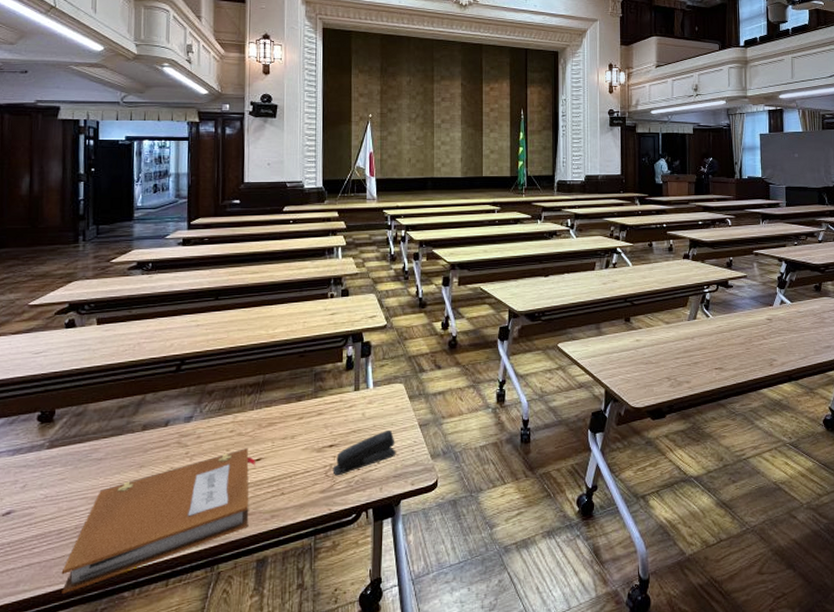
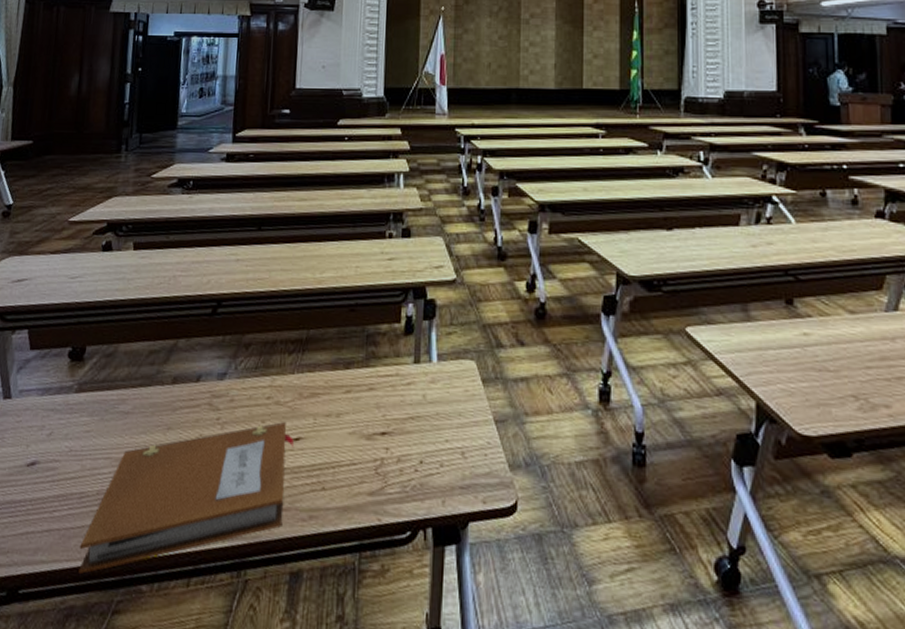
stapler: present [332,429,396,475] -> none [384,421,464,475]

